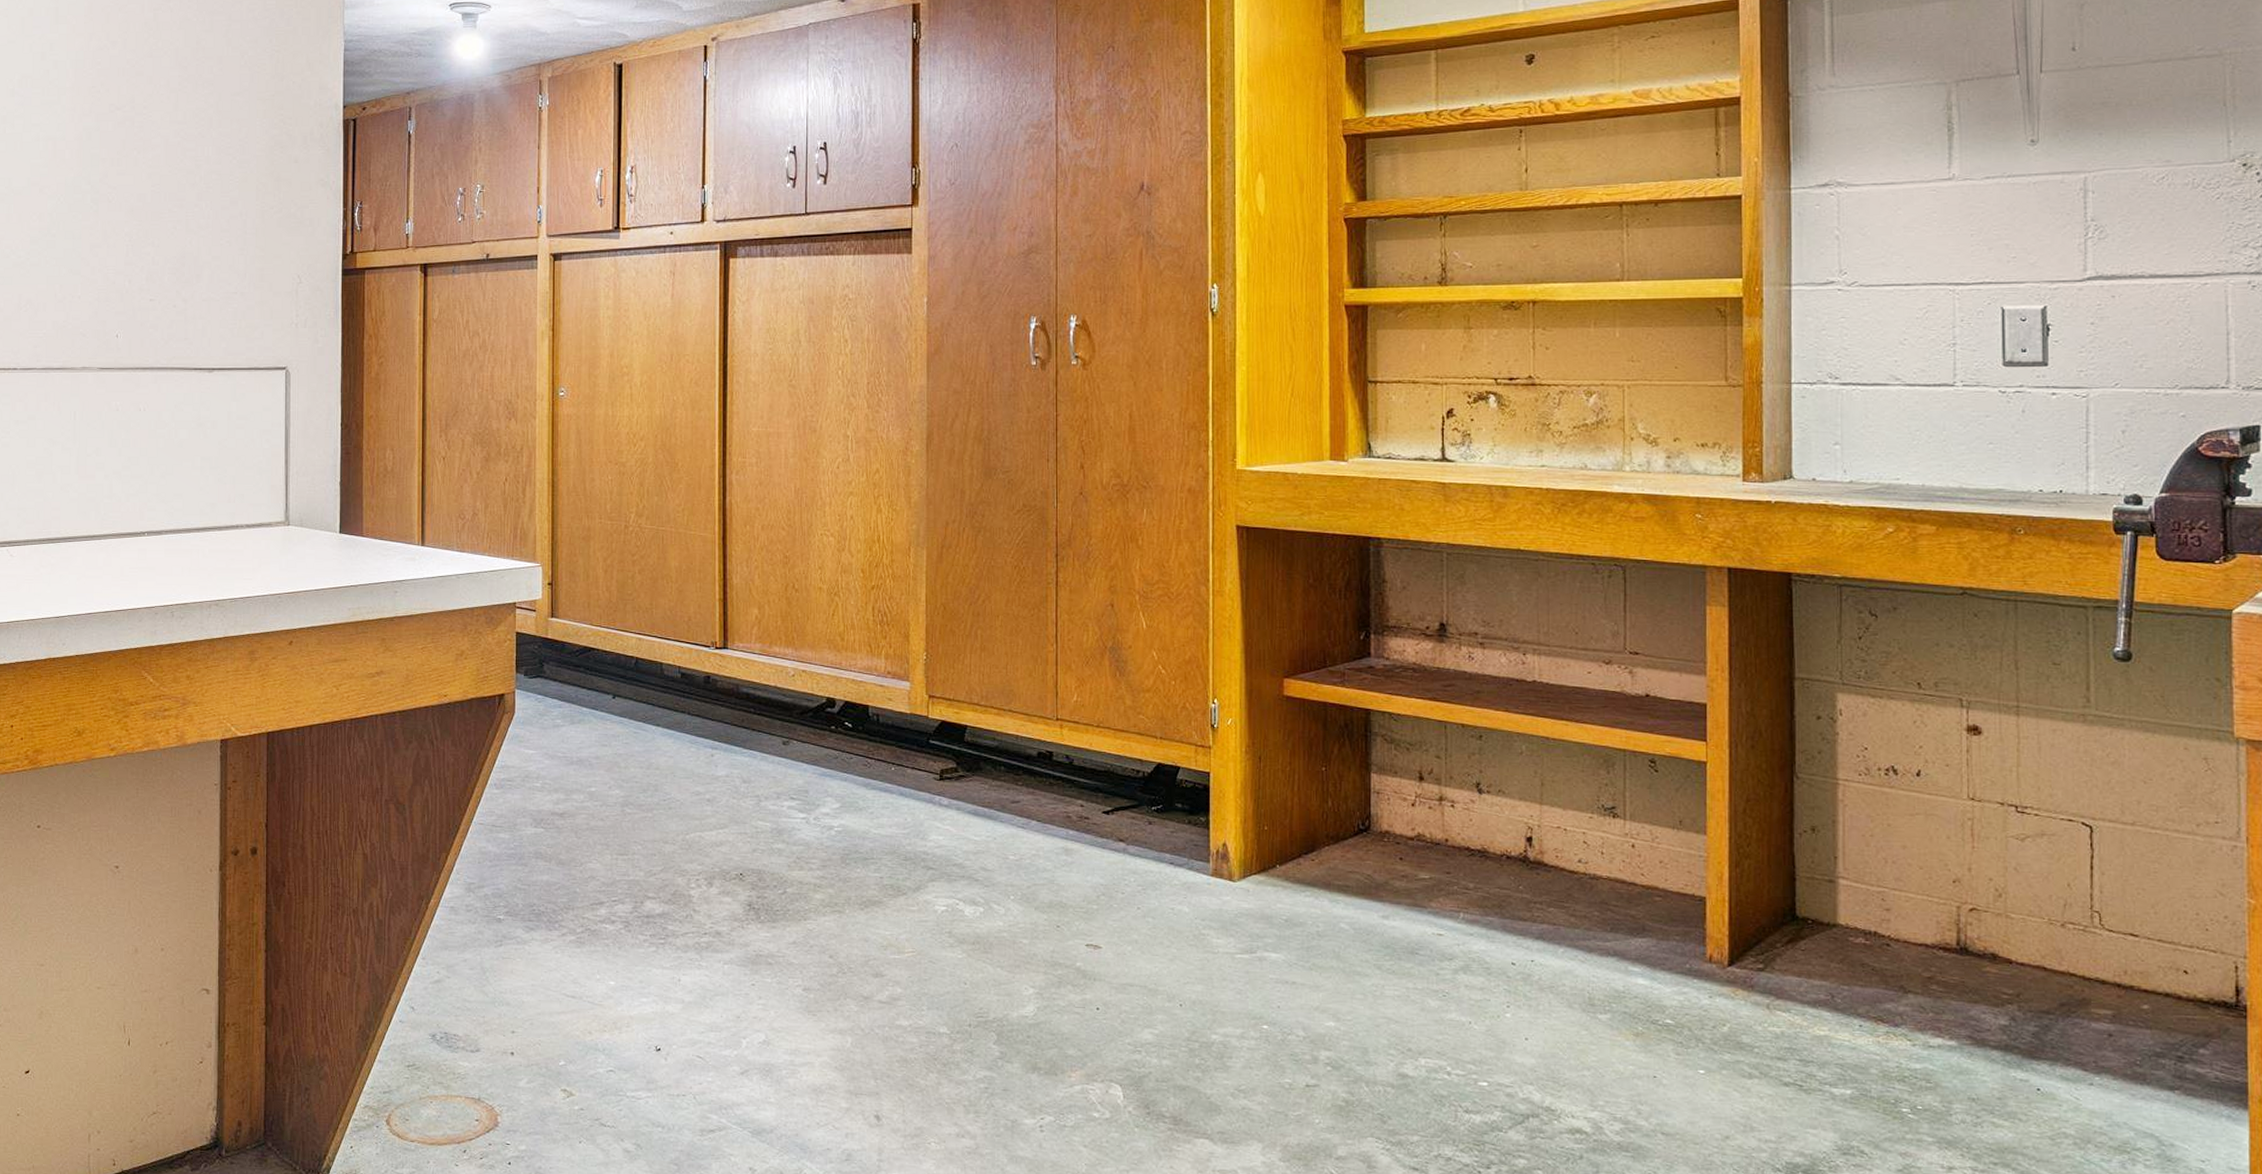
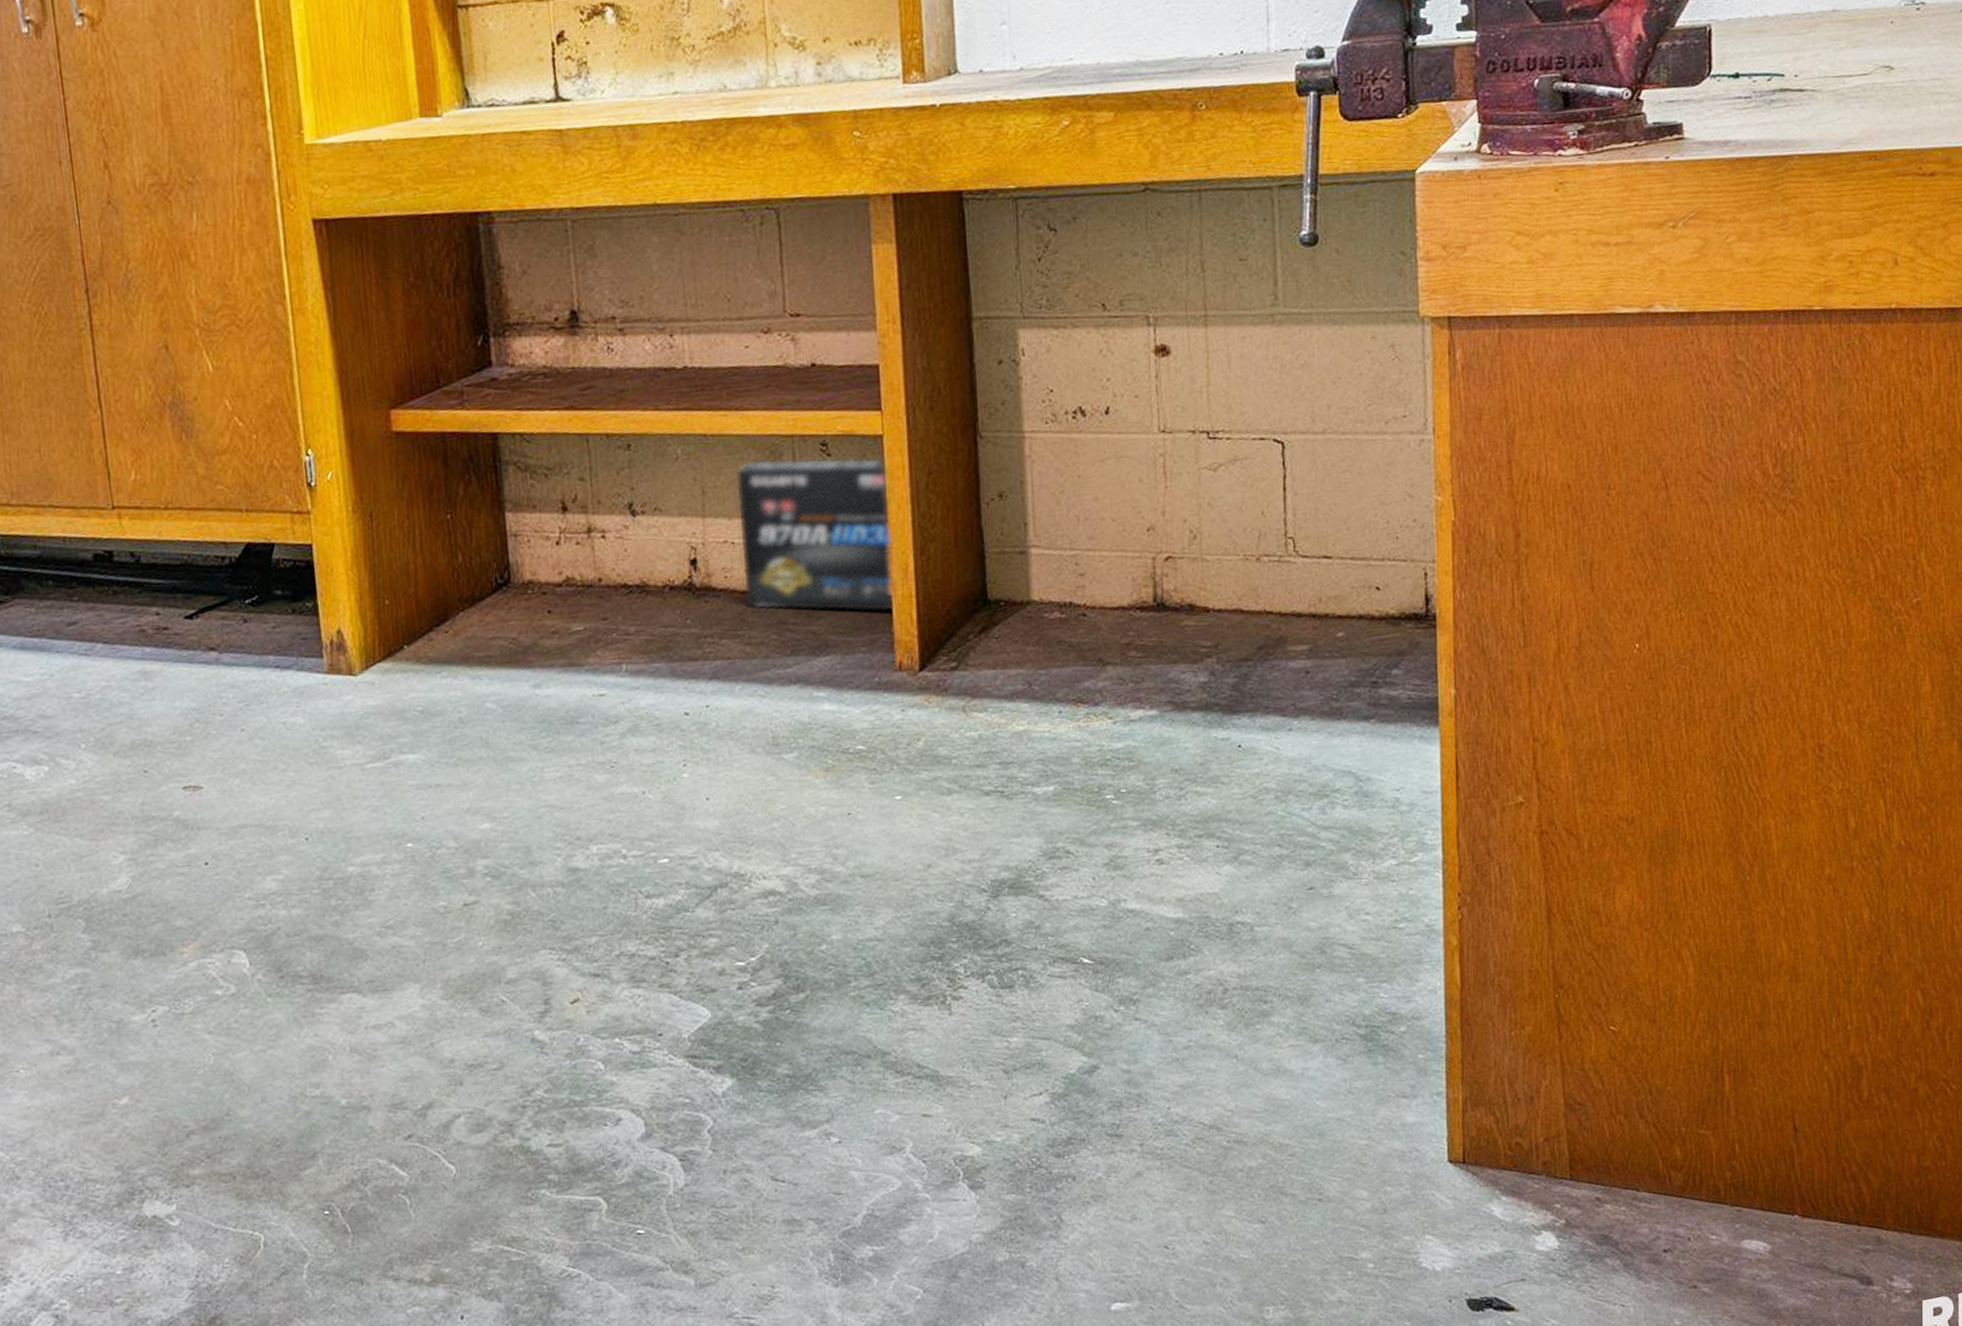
box: none [1571,764,1709,910] -> present [735,457,893,612]

